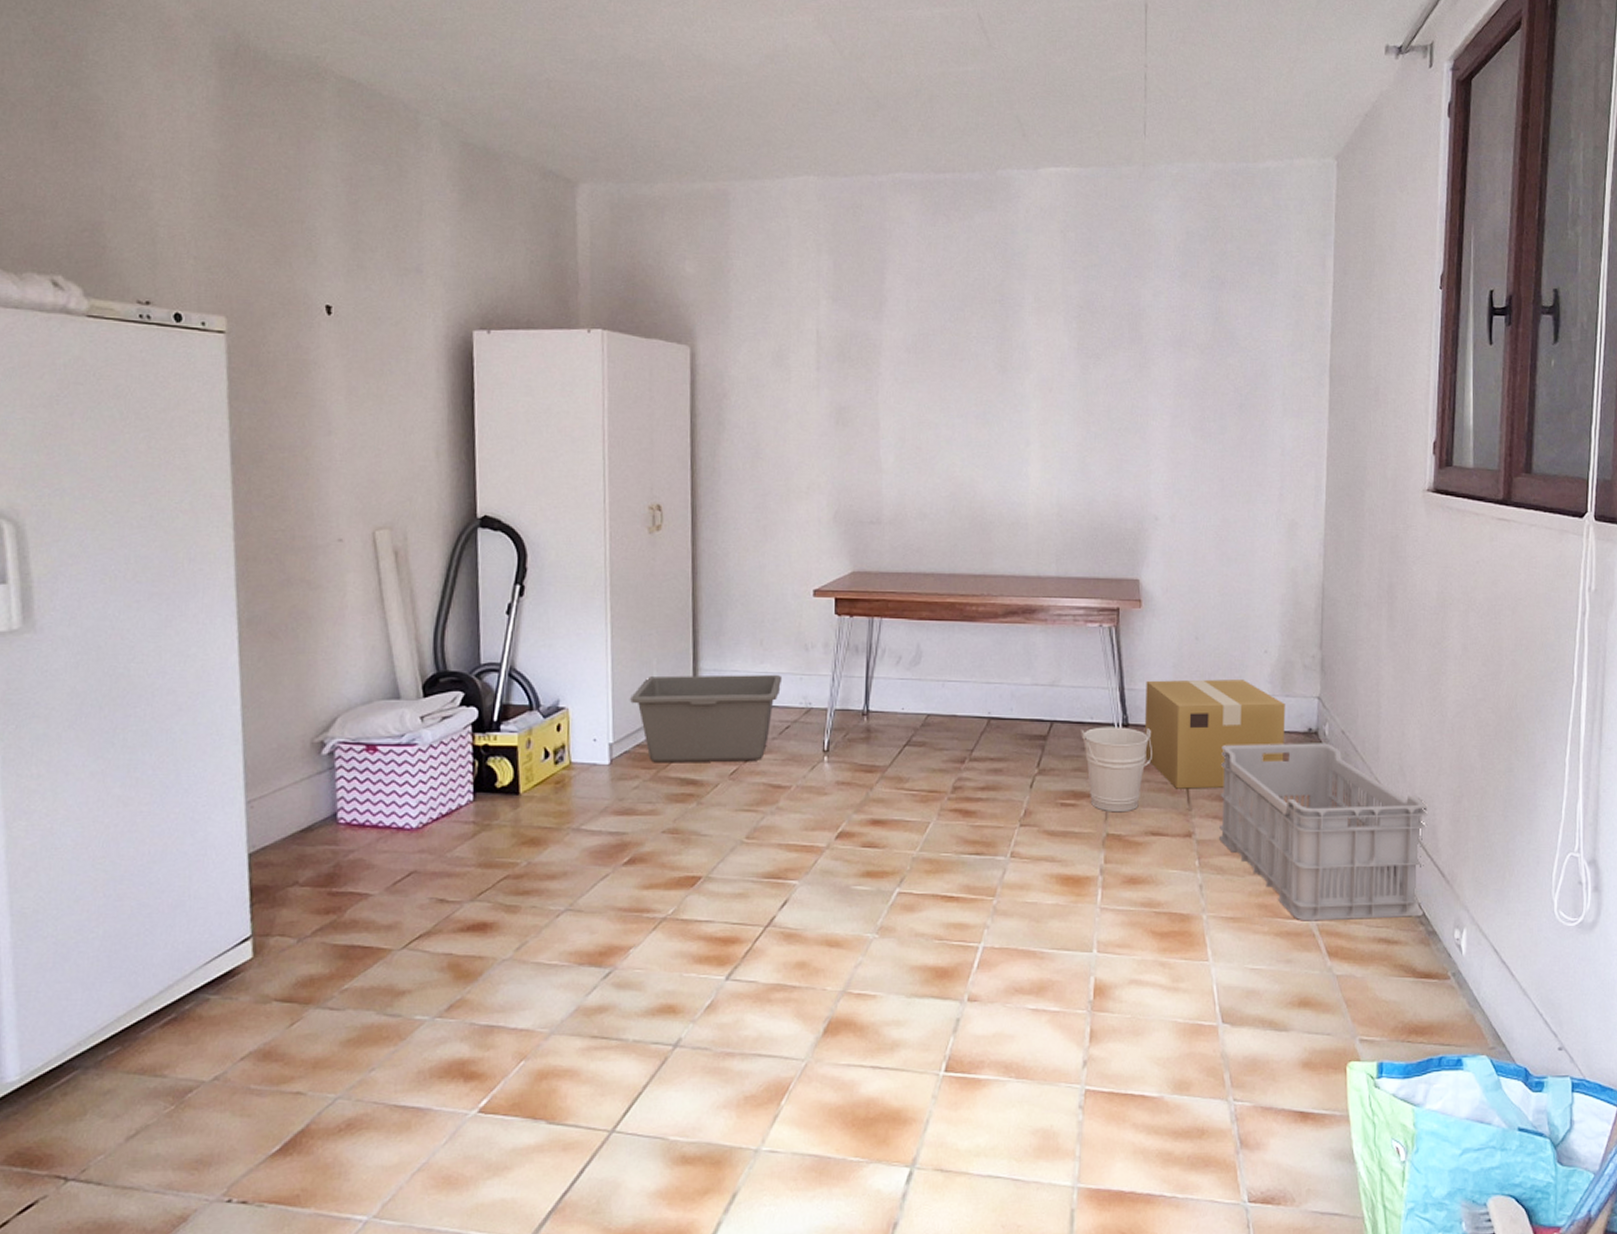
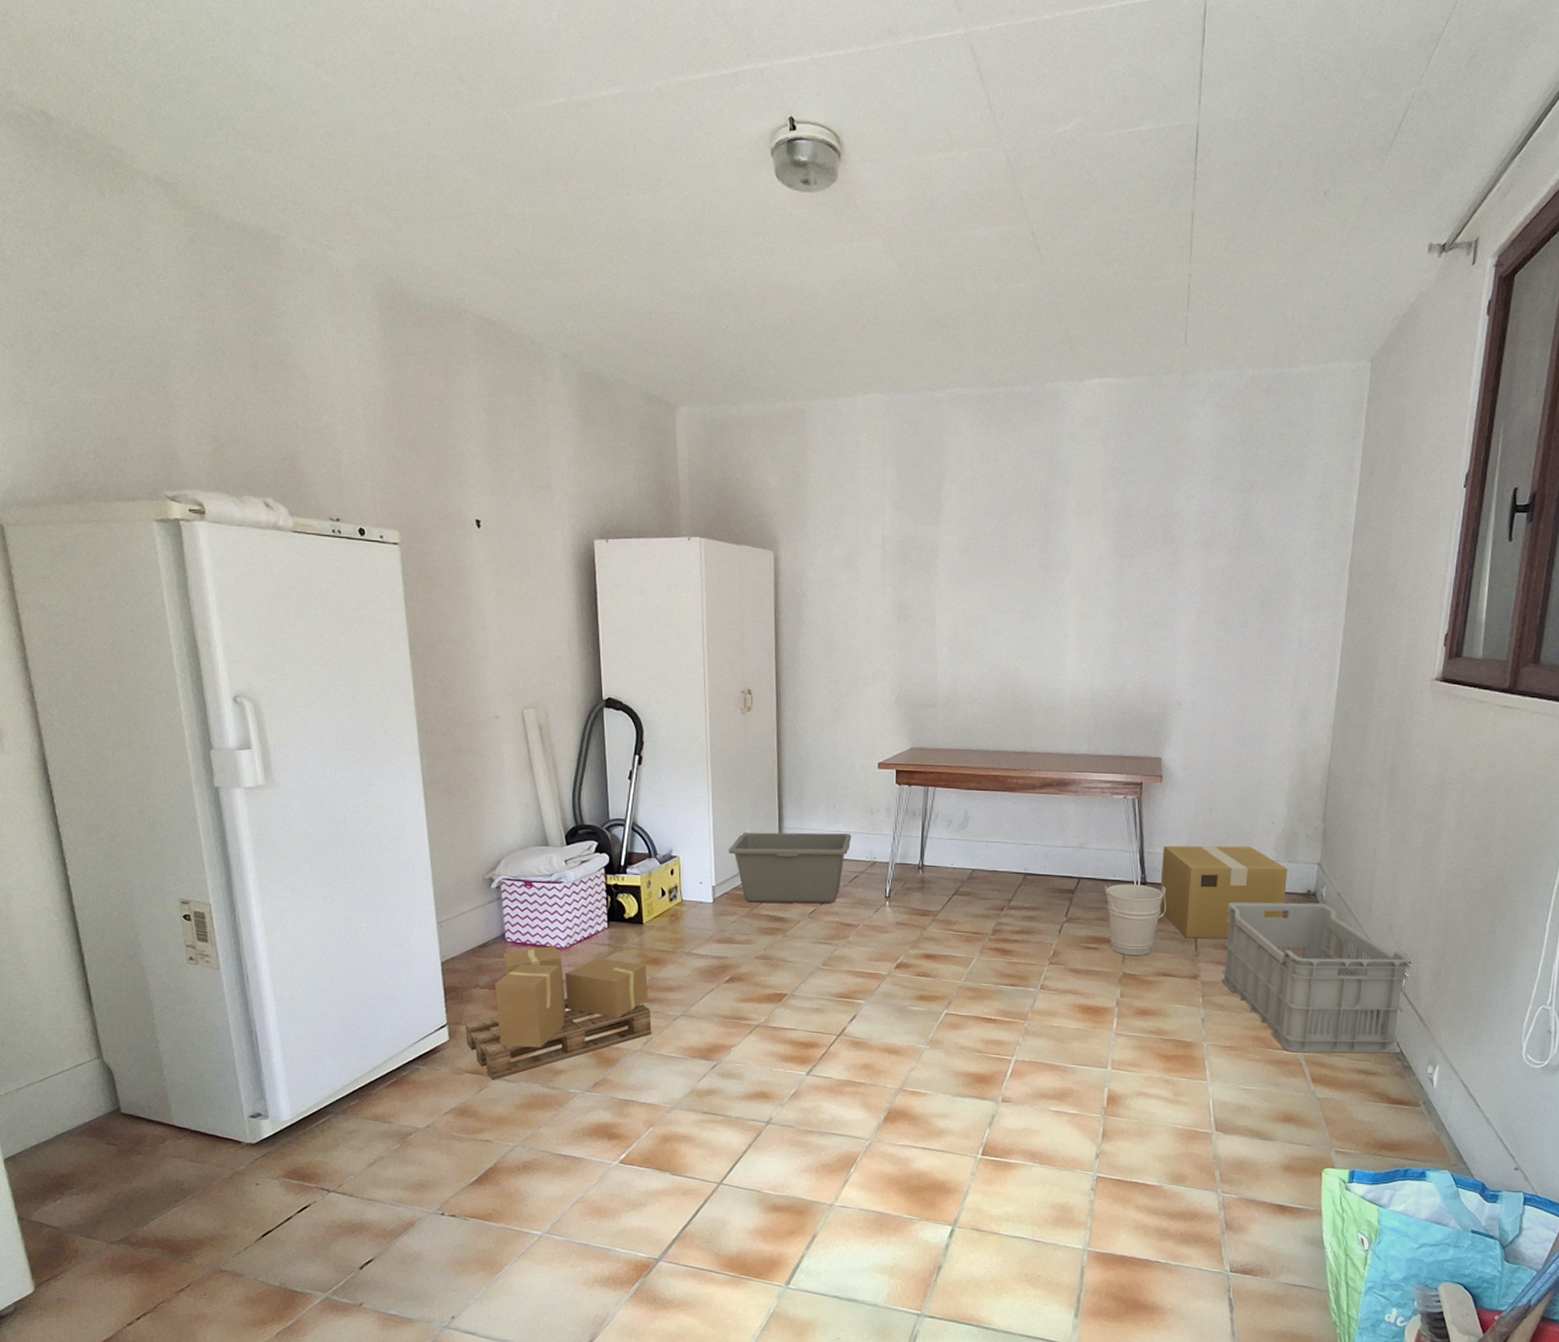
cardboard boxes: none [276,826,527,1009] -> present [465,945,652,1080]

